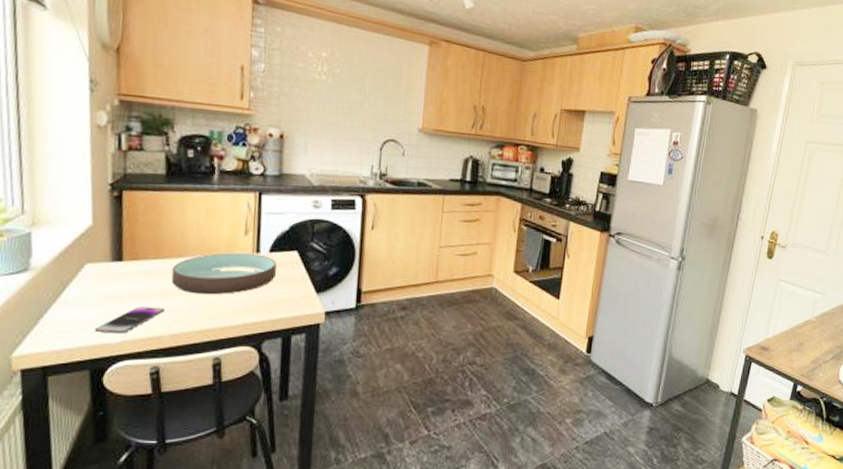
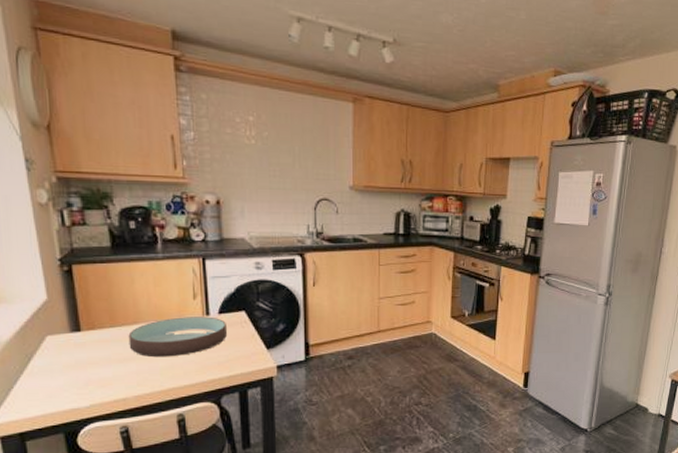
smartphone: present [94,306,164,334] -> none [63,372,126,399]

